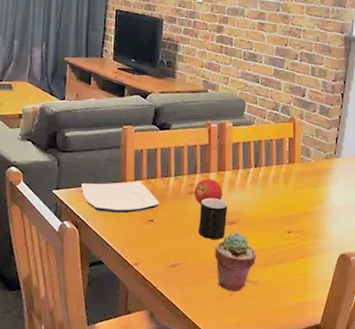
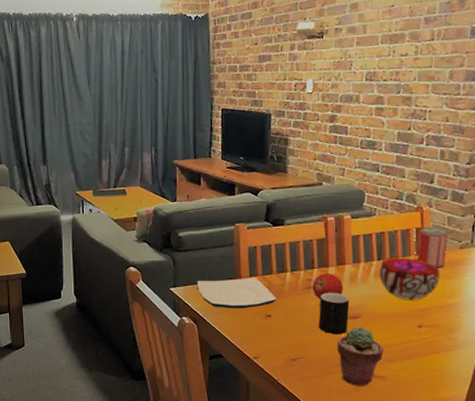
decorative bowl: none [255,165,308,207] -> present [378,257,440,300]
beer can: none [289,137,315,176] -> present [417,226,448,267]

